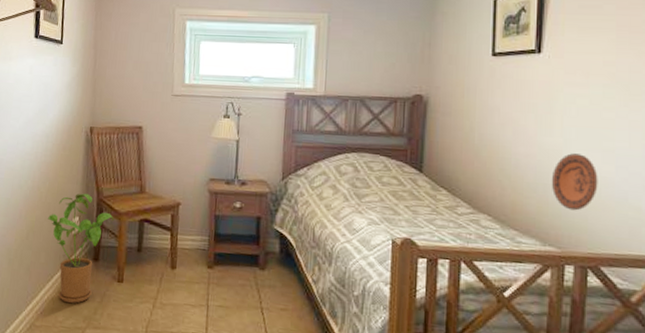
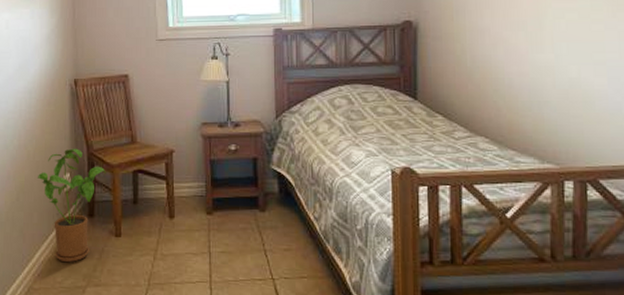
decorative plate: present [551,153,598,211] -> none [545,68,592,126]

